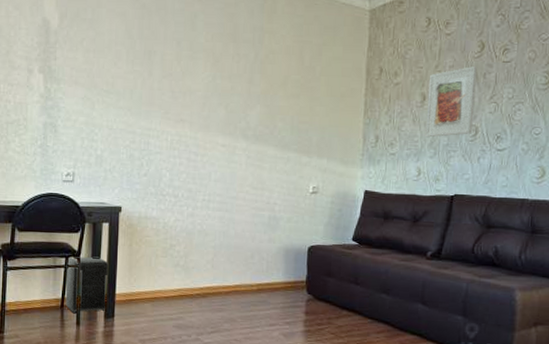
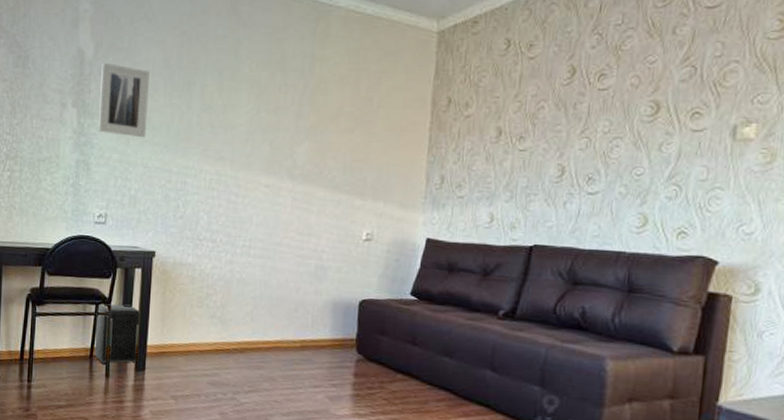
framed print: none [65,31,112,102] -> present [99,62,150,138]
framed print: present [425,65,477,138] -> none [500,94,566,179]

